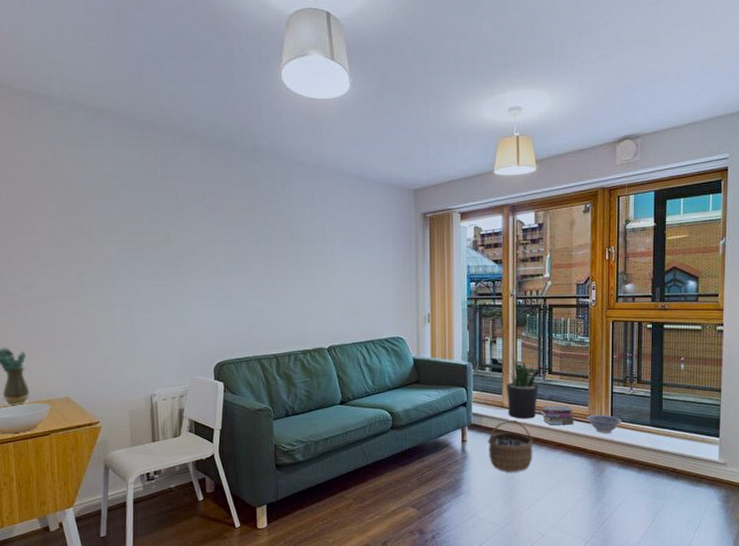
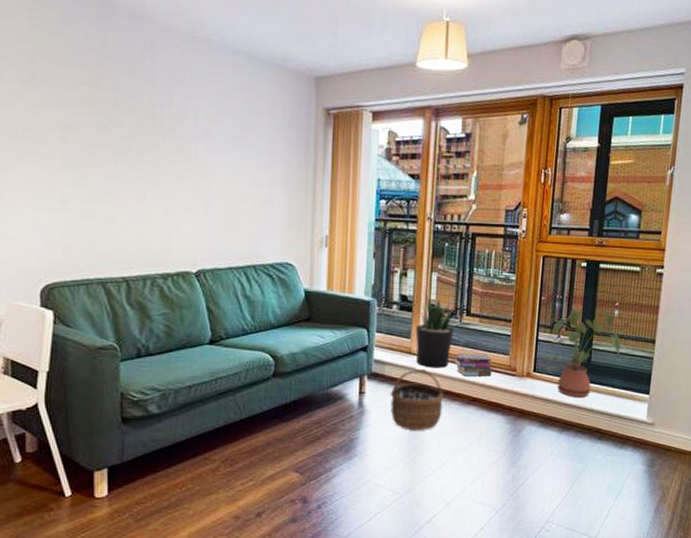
decorative bowl: present [587,414,622,433] -> none [506,365,546,387]
house plant: none [625,365,689,441] -> present [551,309,621,397]

